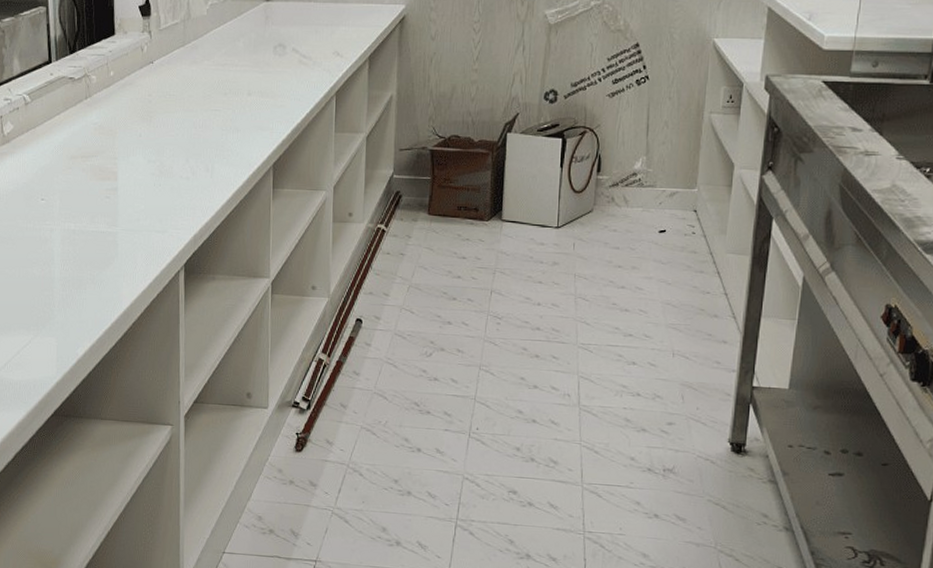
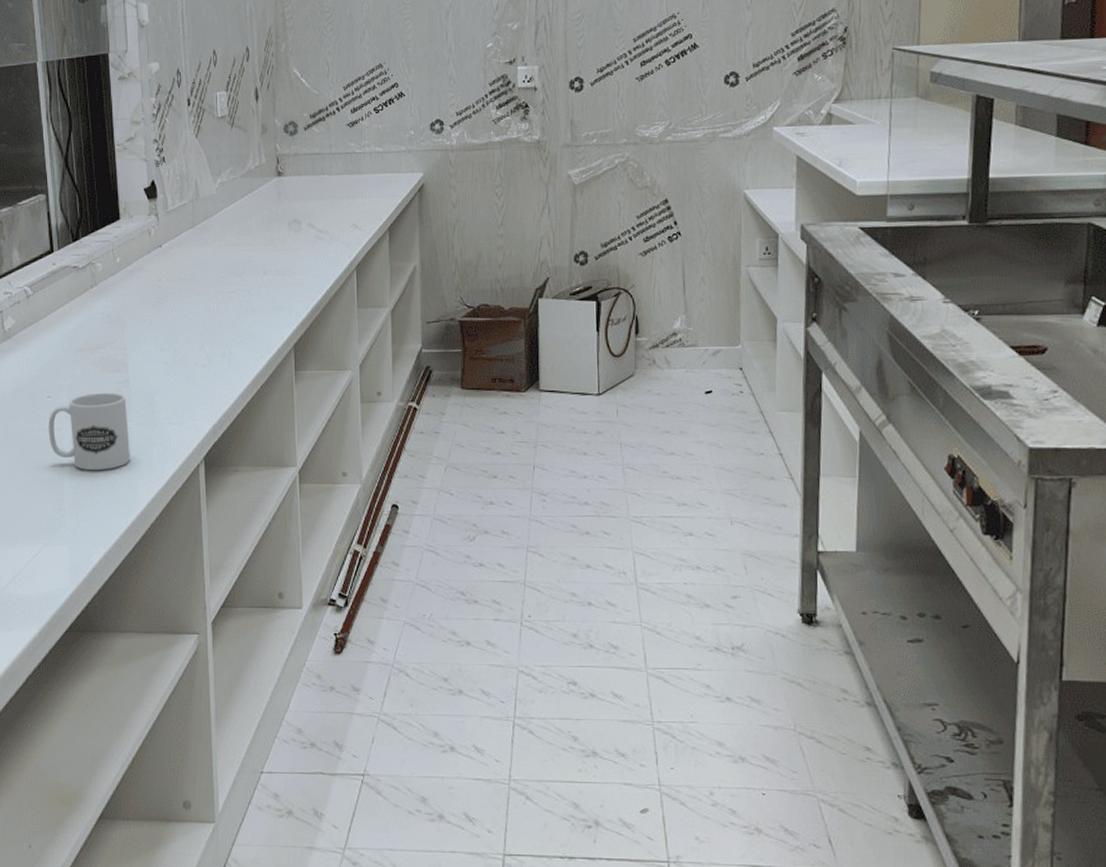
mug: none [41,198,116,270] -> present [48,392,130,470]

